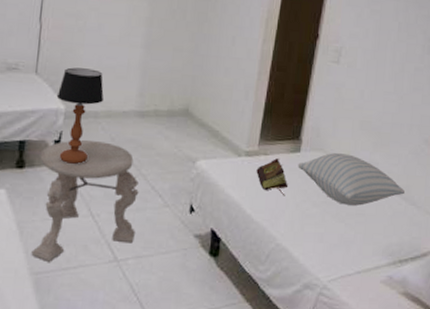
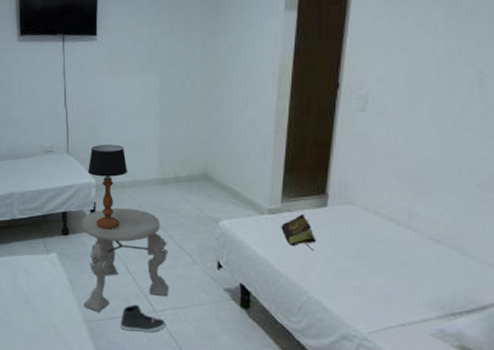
sneaker: none [74,252,127,285] -> present [120,304,166,332]
pillow: present [298,153,405,206] -> none [325,206,455,258]

